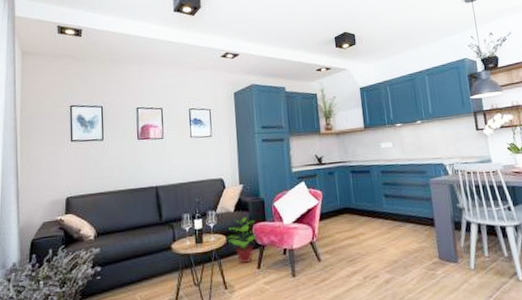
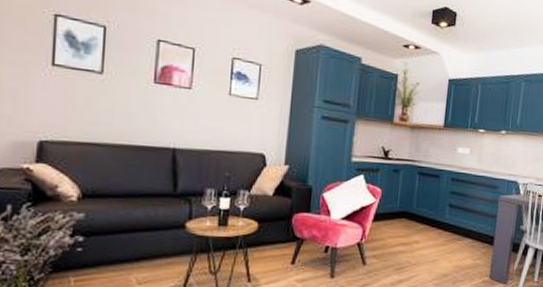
potted plant: present [227,217,256,264] -> none [259,204,296,257]

